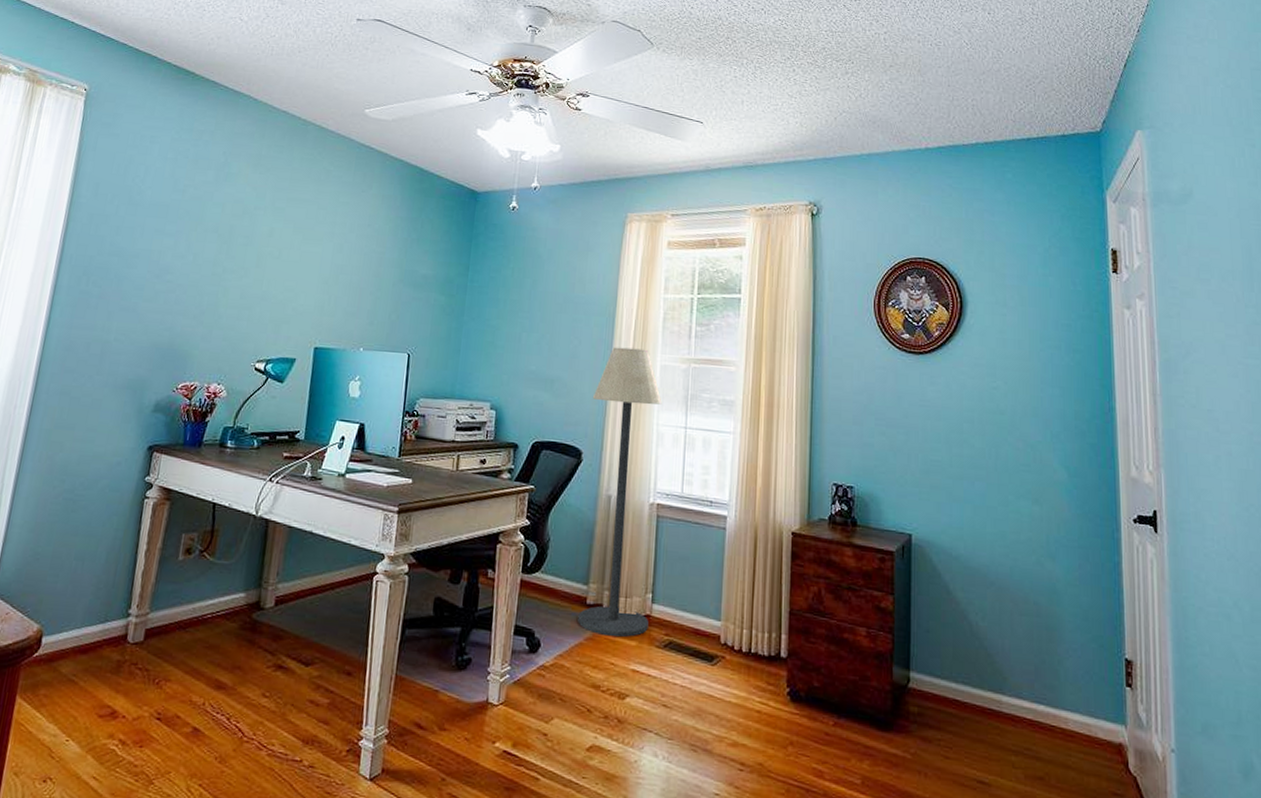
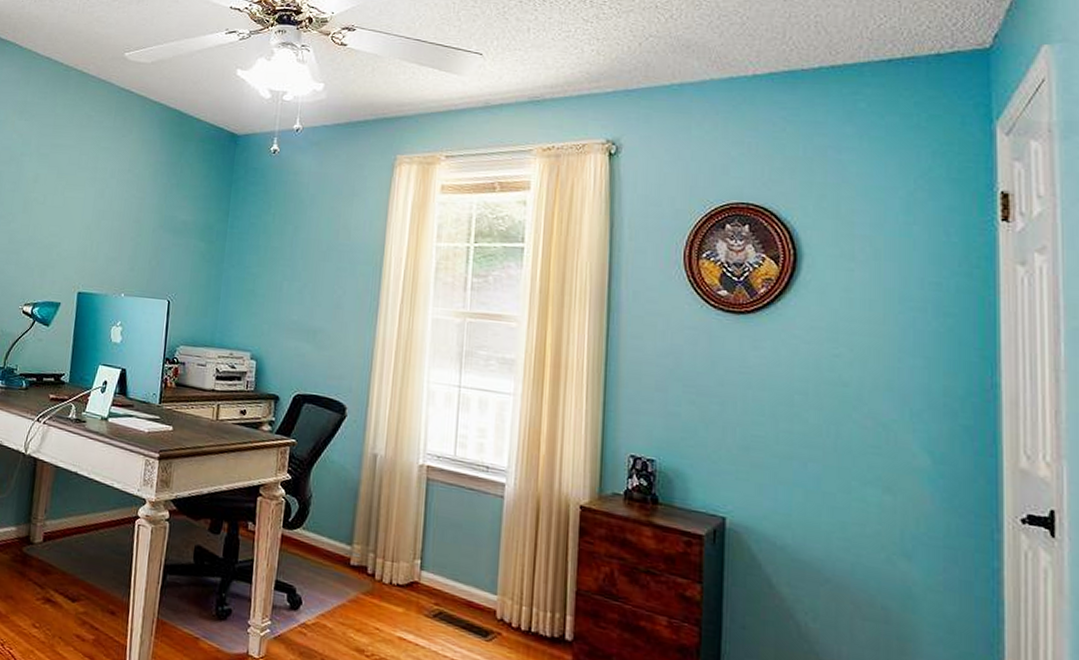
floor lamp: present [578,347,662,638] -> none [341,298,434,603]

